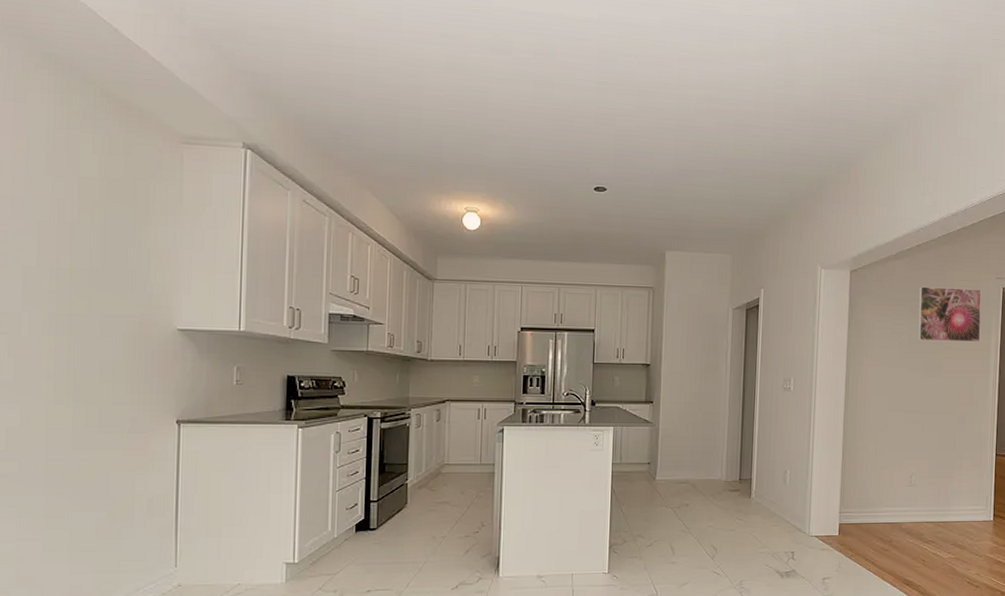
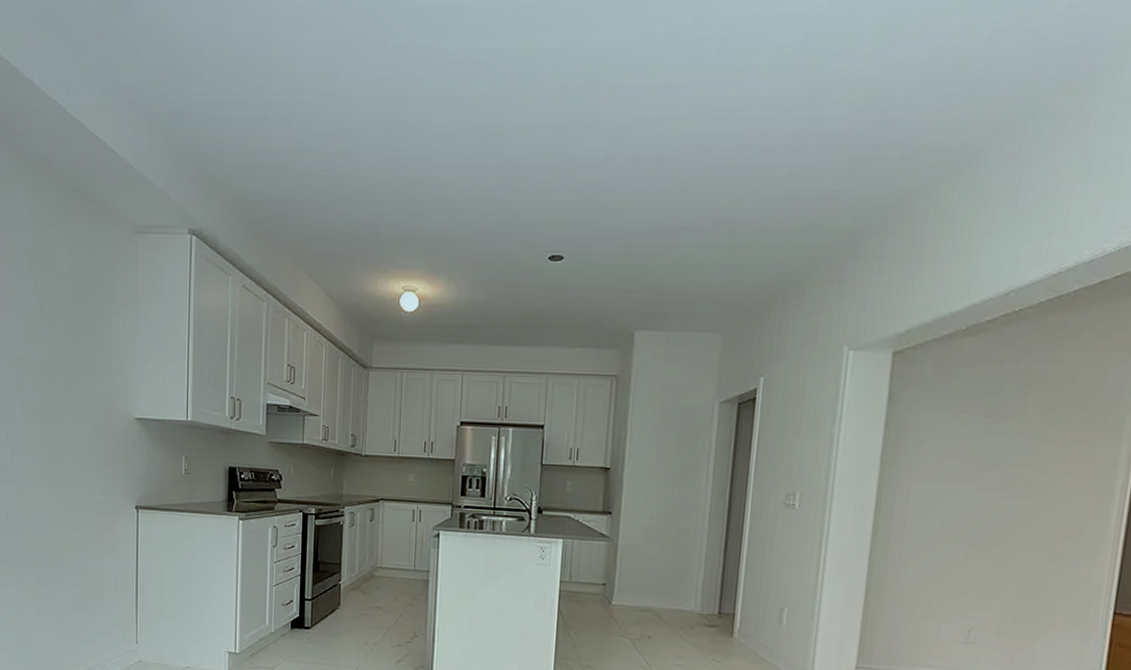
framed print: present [917,286,982,343] -> none [993,373,1110,454]

